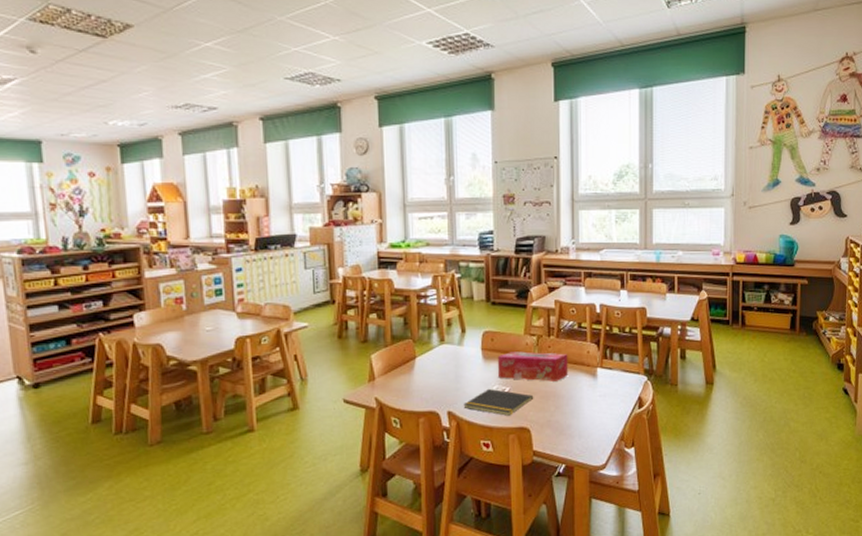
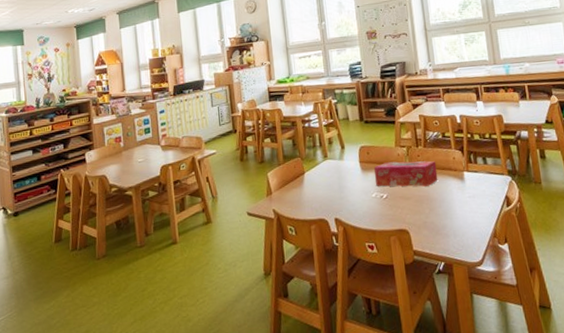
notepad: present [463,388,534,416] -> none [348,196,410,220]

